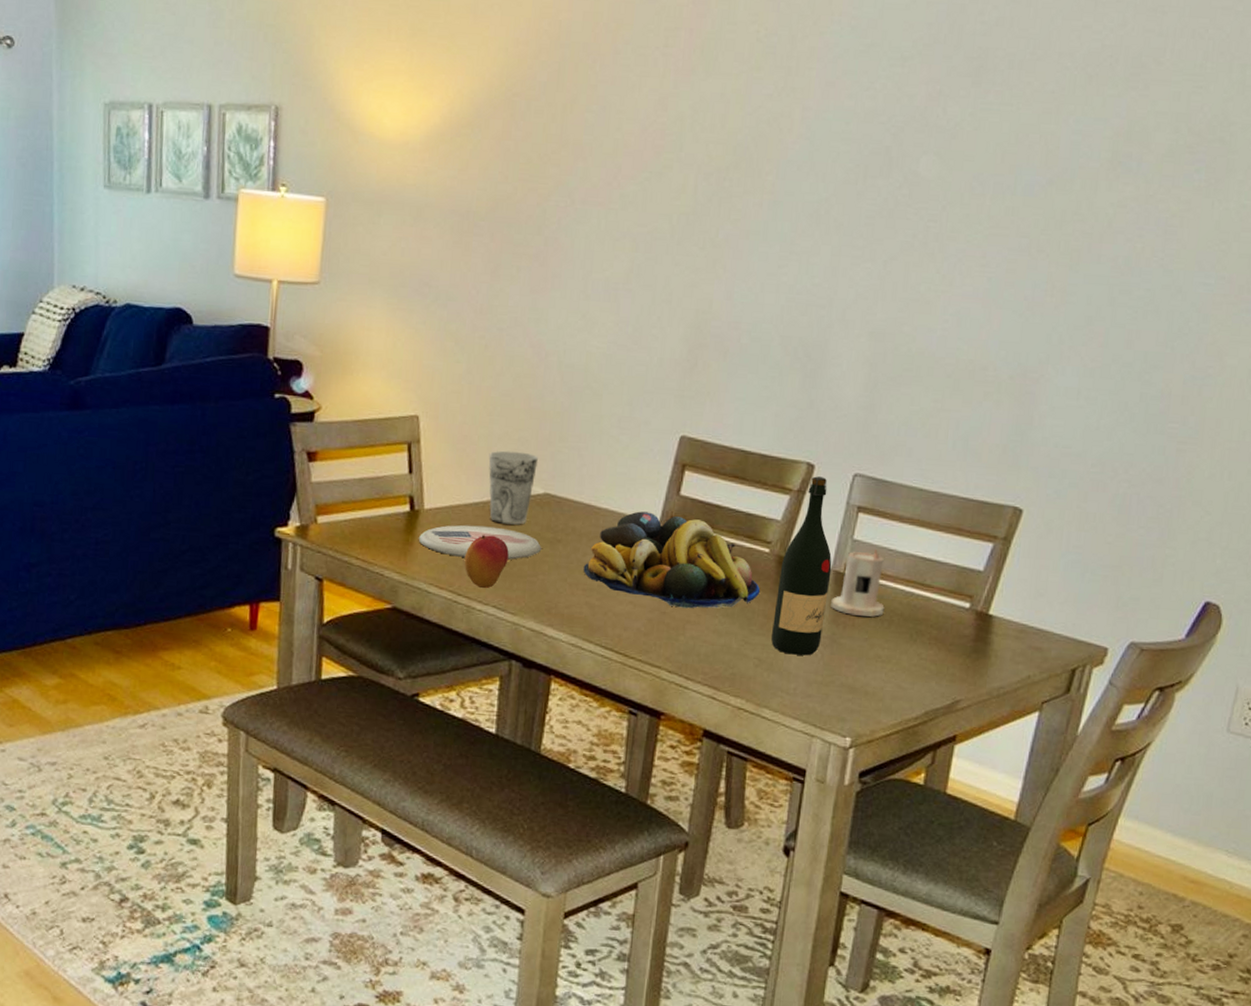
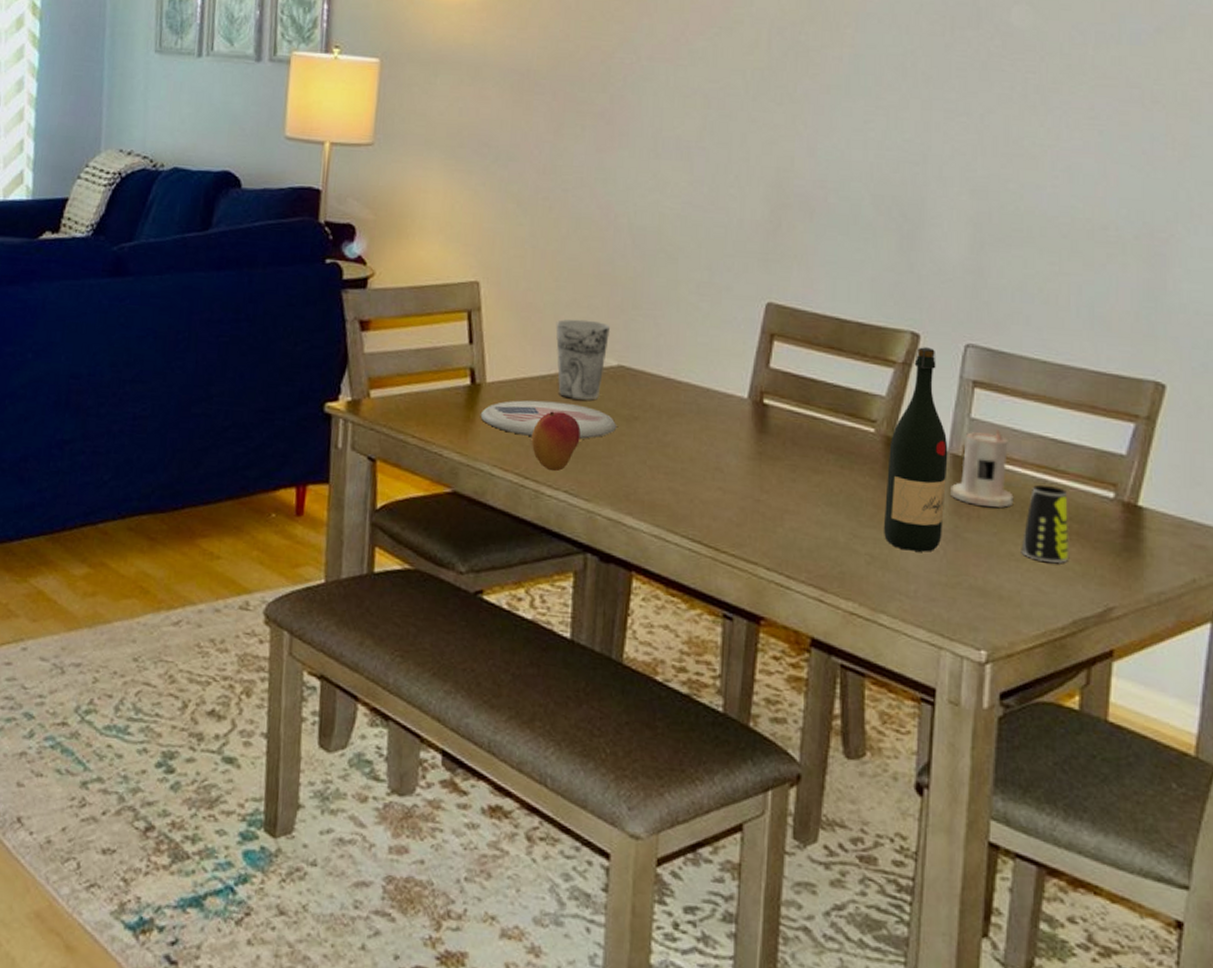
fruit bowl: present [583,511,760,609] -> none [664,385,866,496]
cup: none [886,597,930,663] -> present [1021,484,1070,563]

